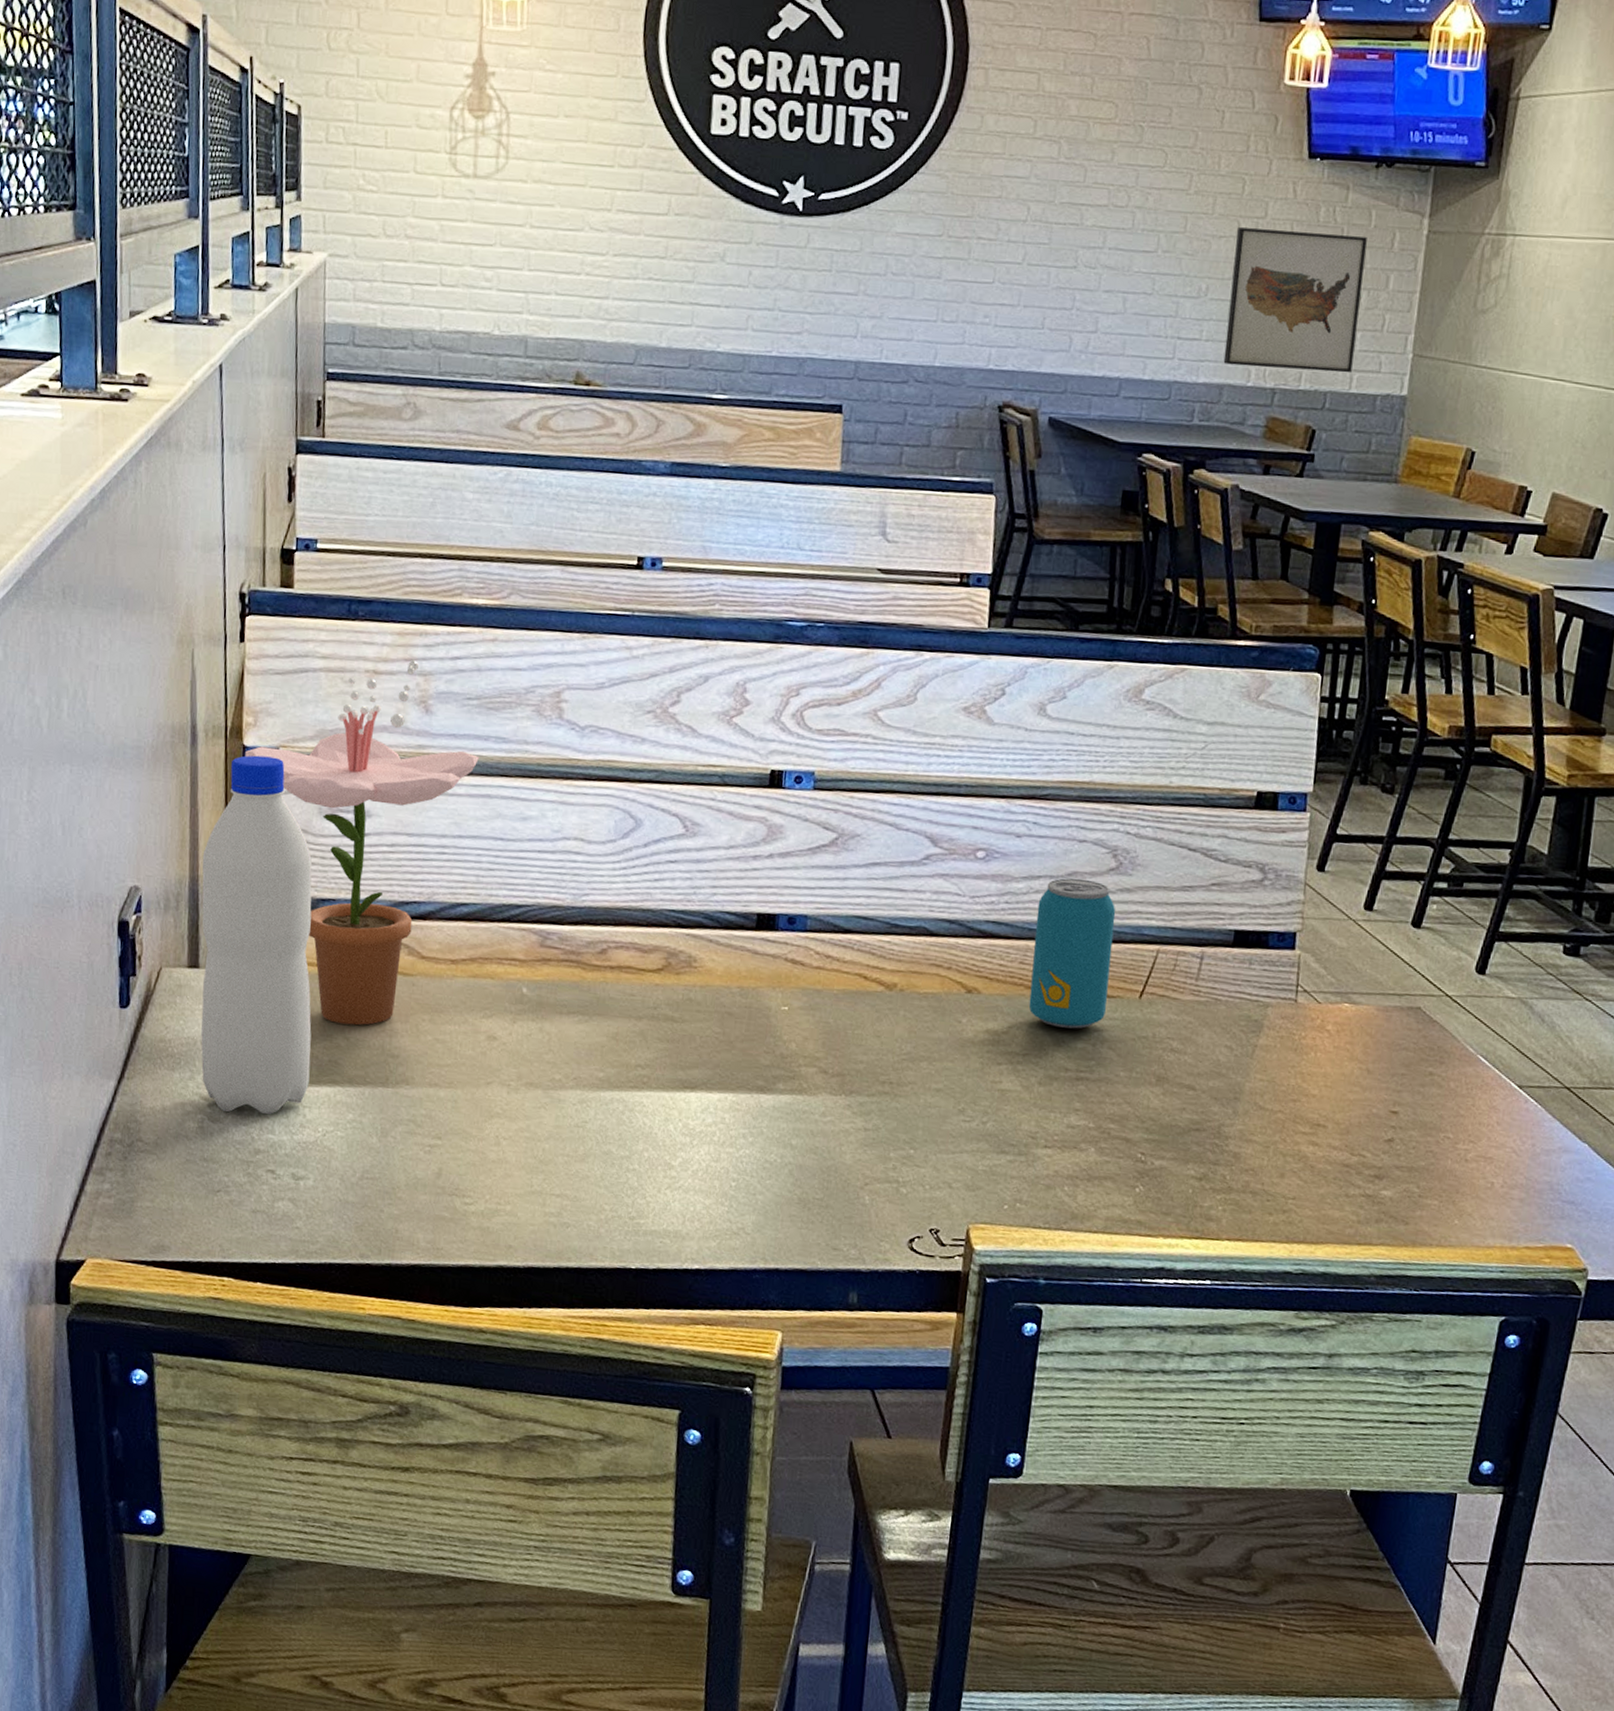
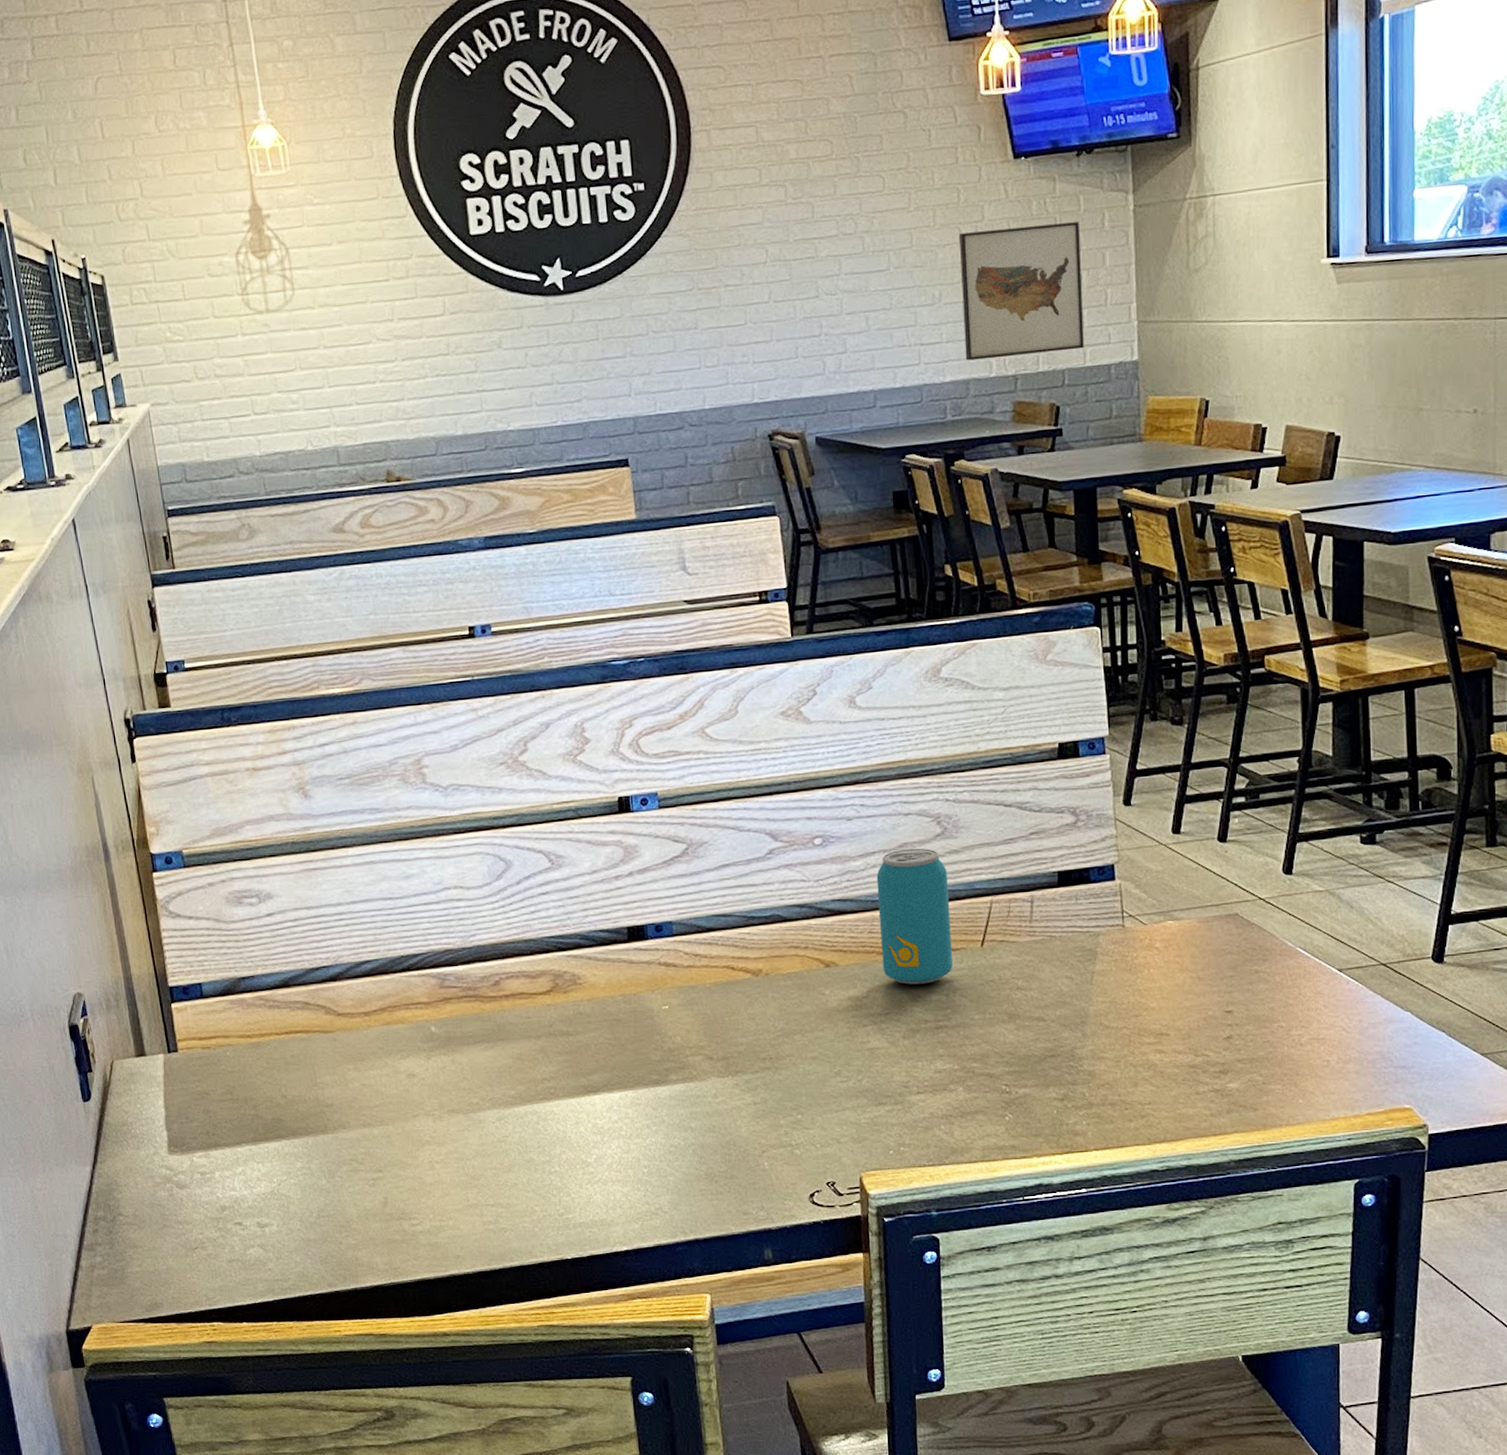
water bottle: present [201,755,312,1114] -> none [131,859,259,1178]
flower: present [245,659,479,1026] -> none [153,752,359,1085]

